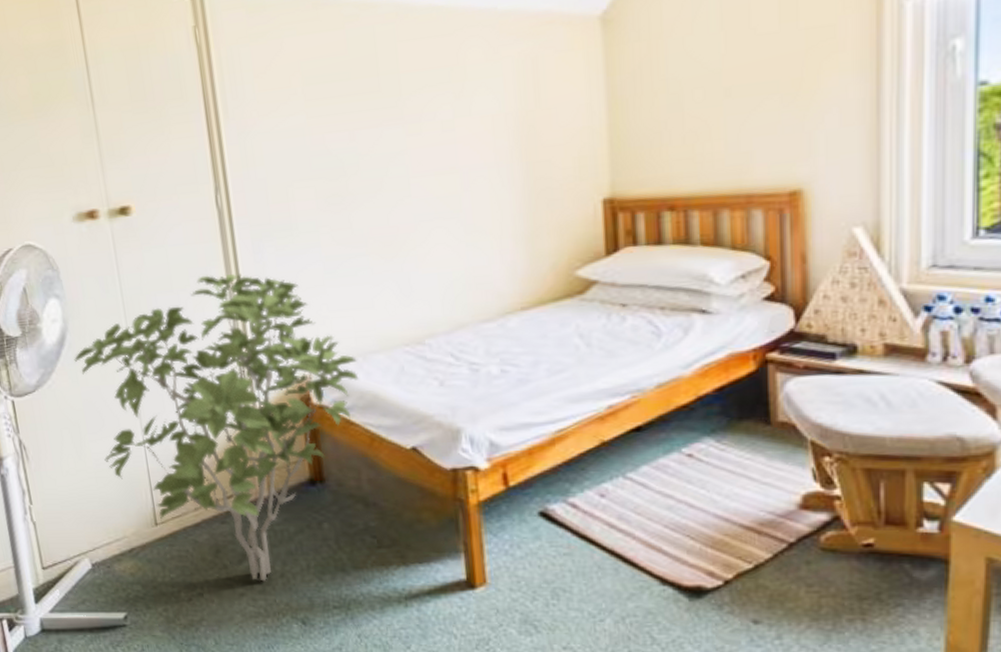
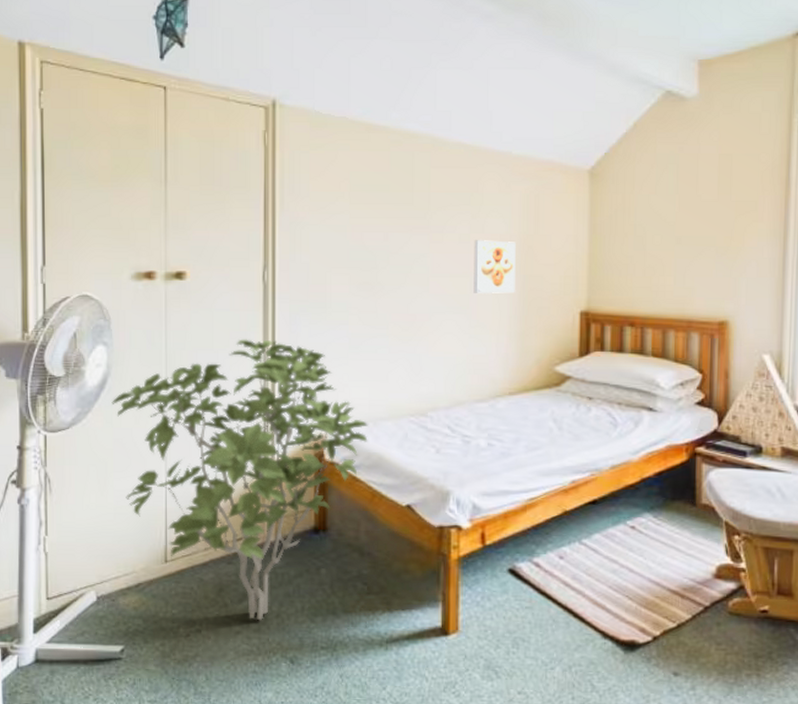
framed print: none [460,121,517,192] -> present [473,240,516,294]

